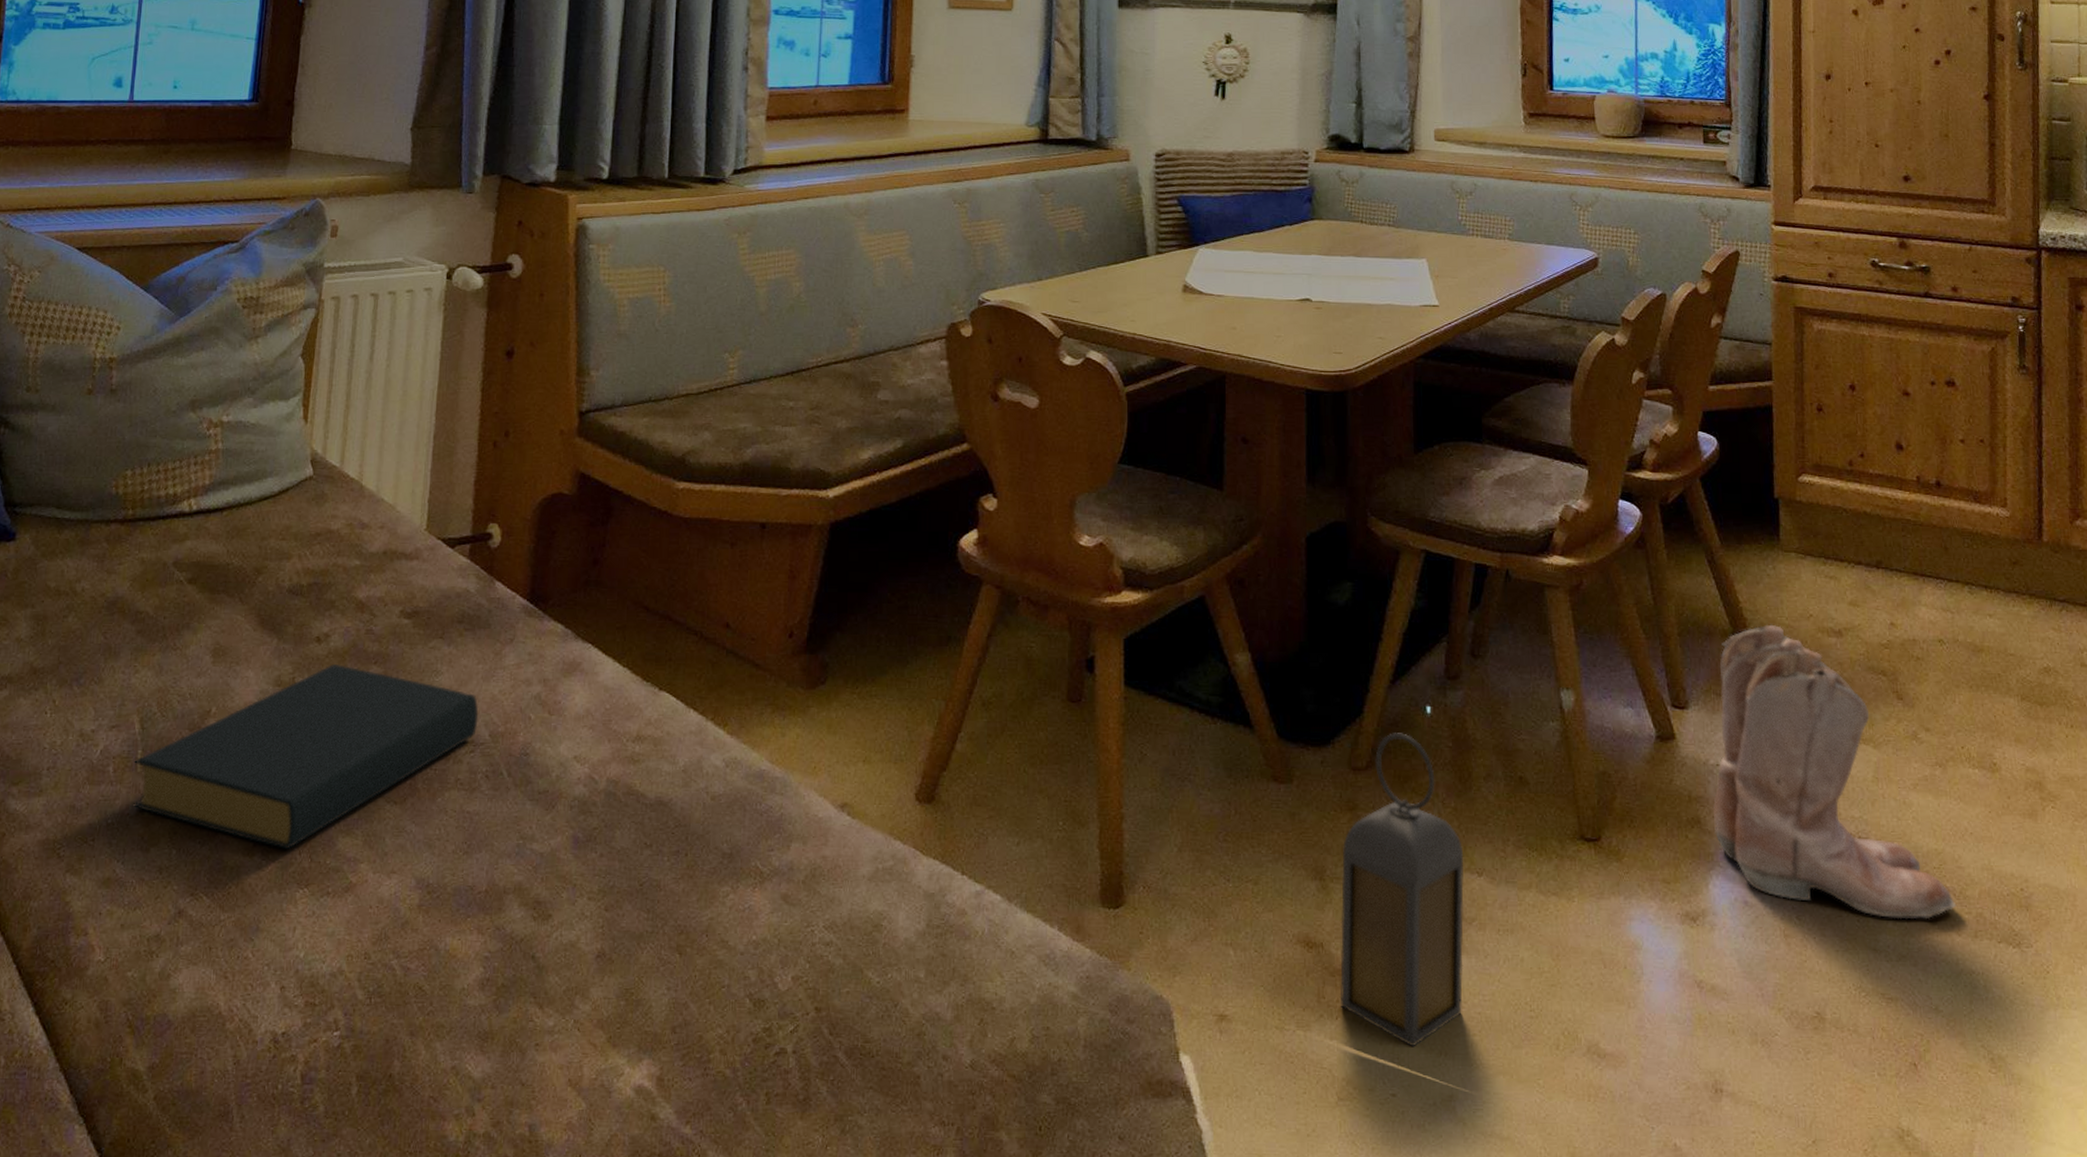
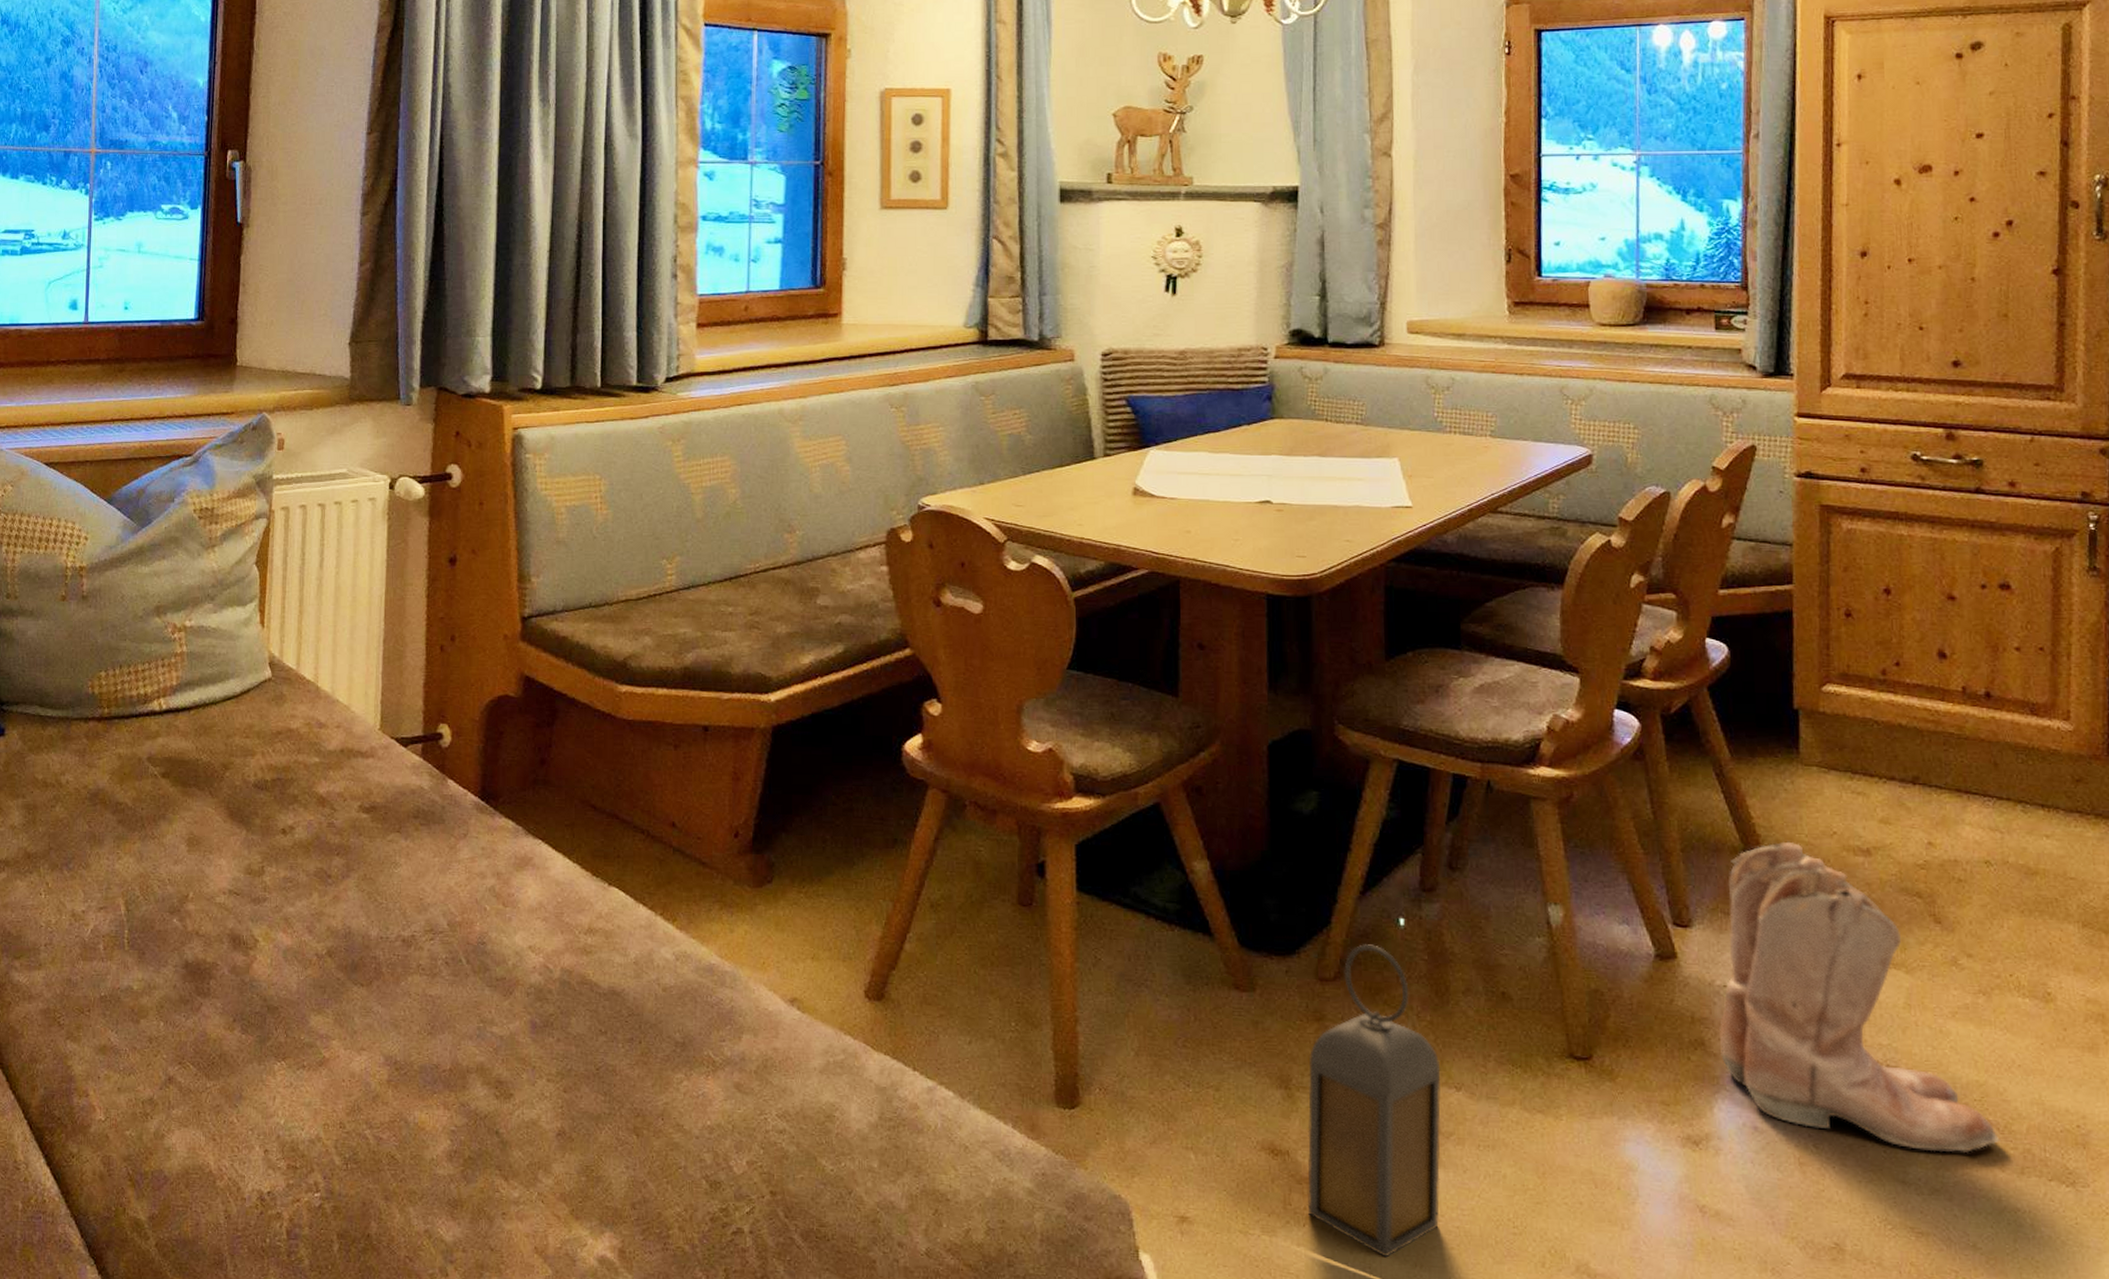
hardback book: present [132,664,479,849] -> none [122,855,437,1024]

